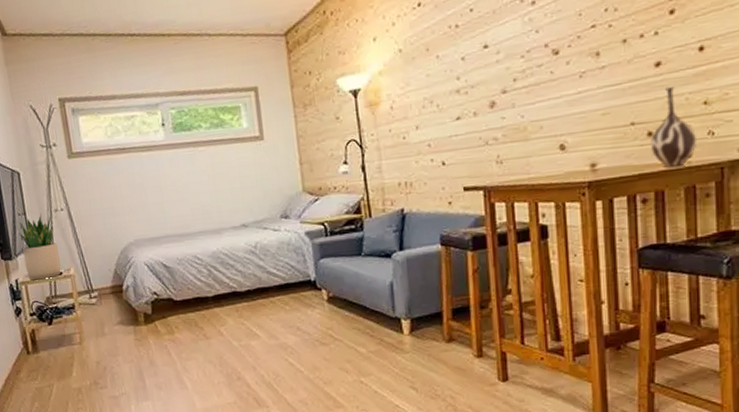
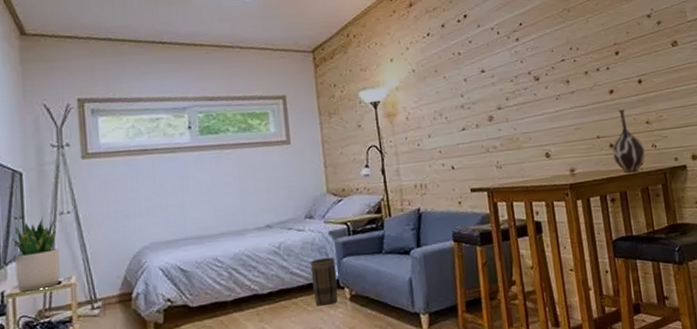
basket: none [286,258,316,306] -> present [310,257,338,306]

